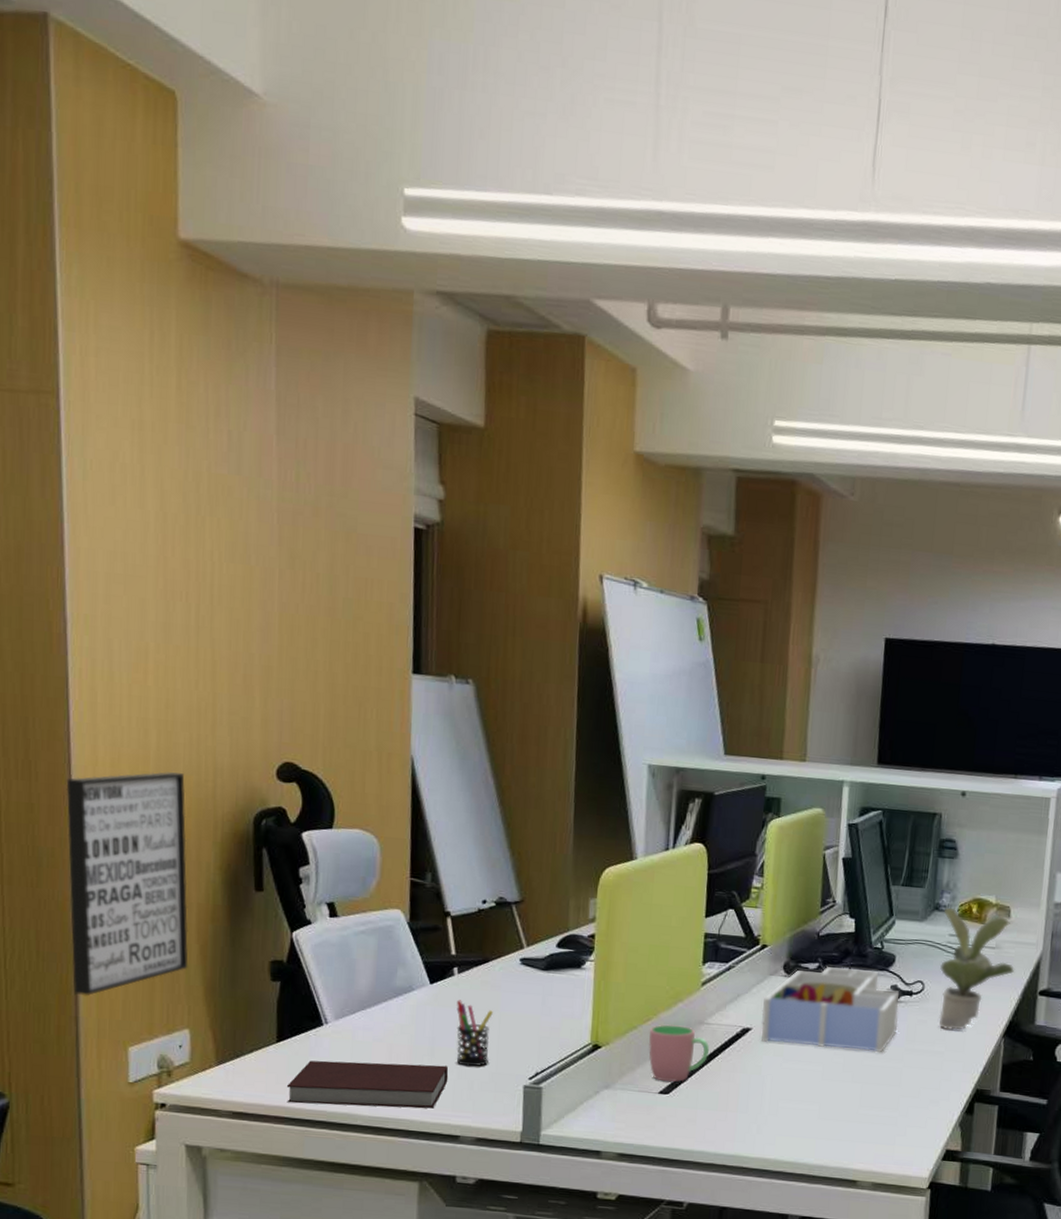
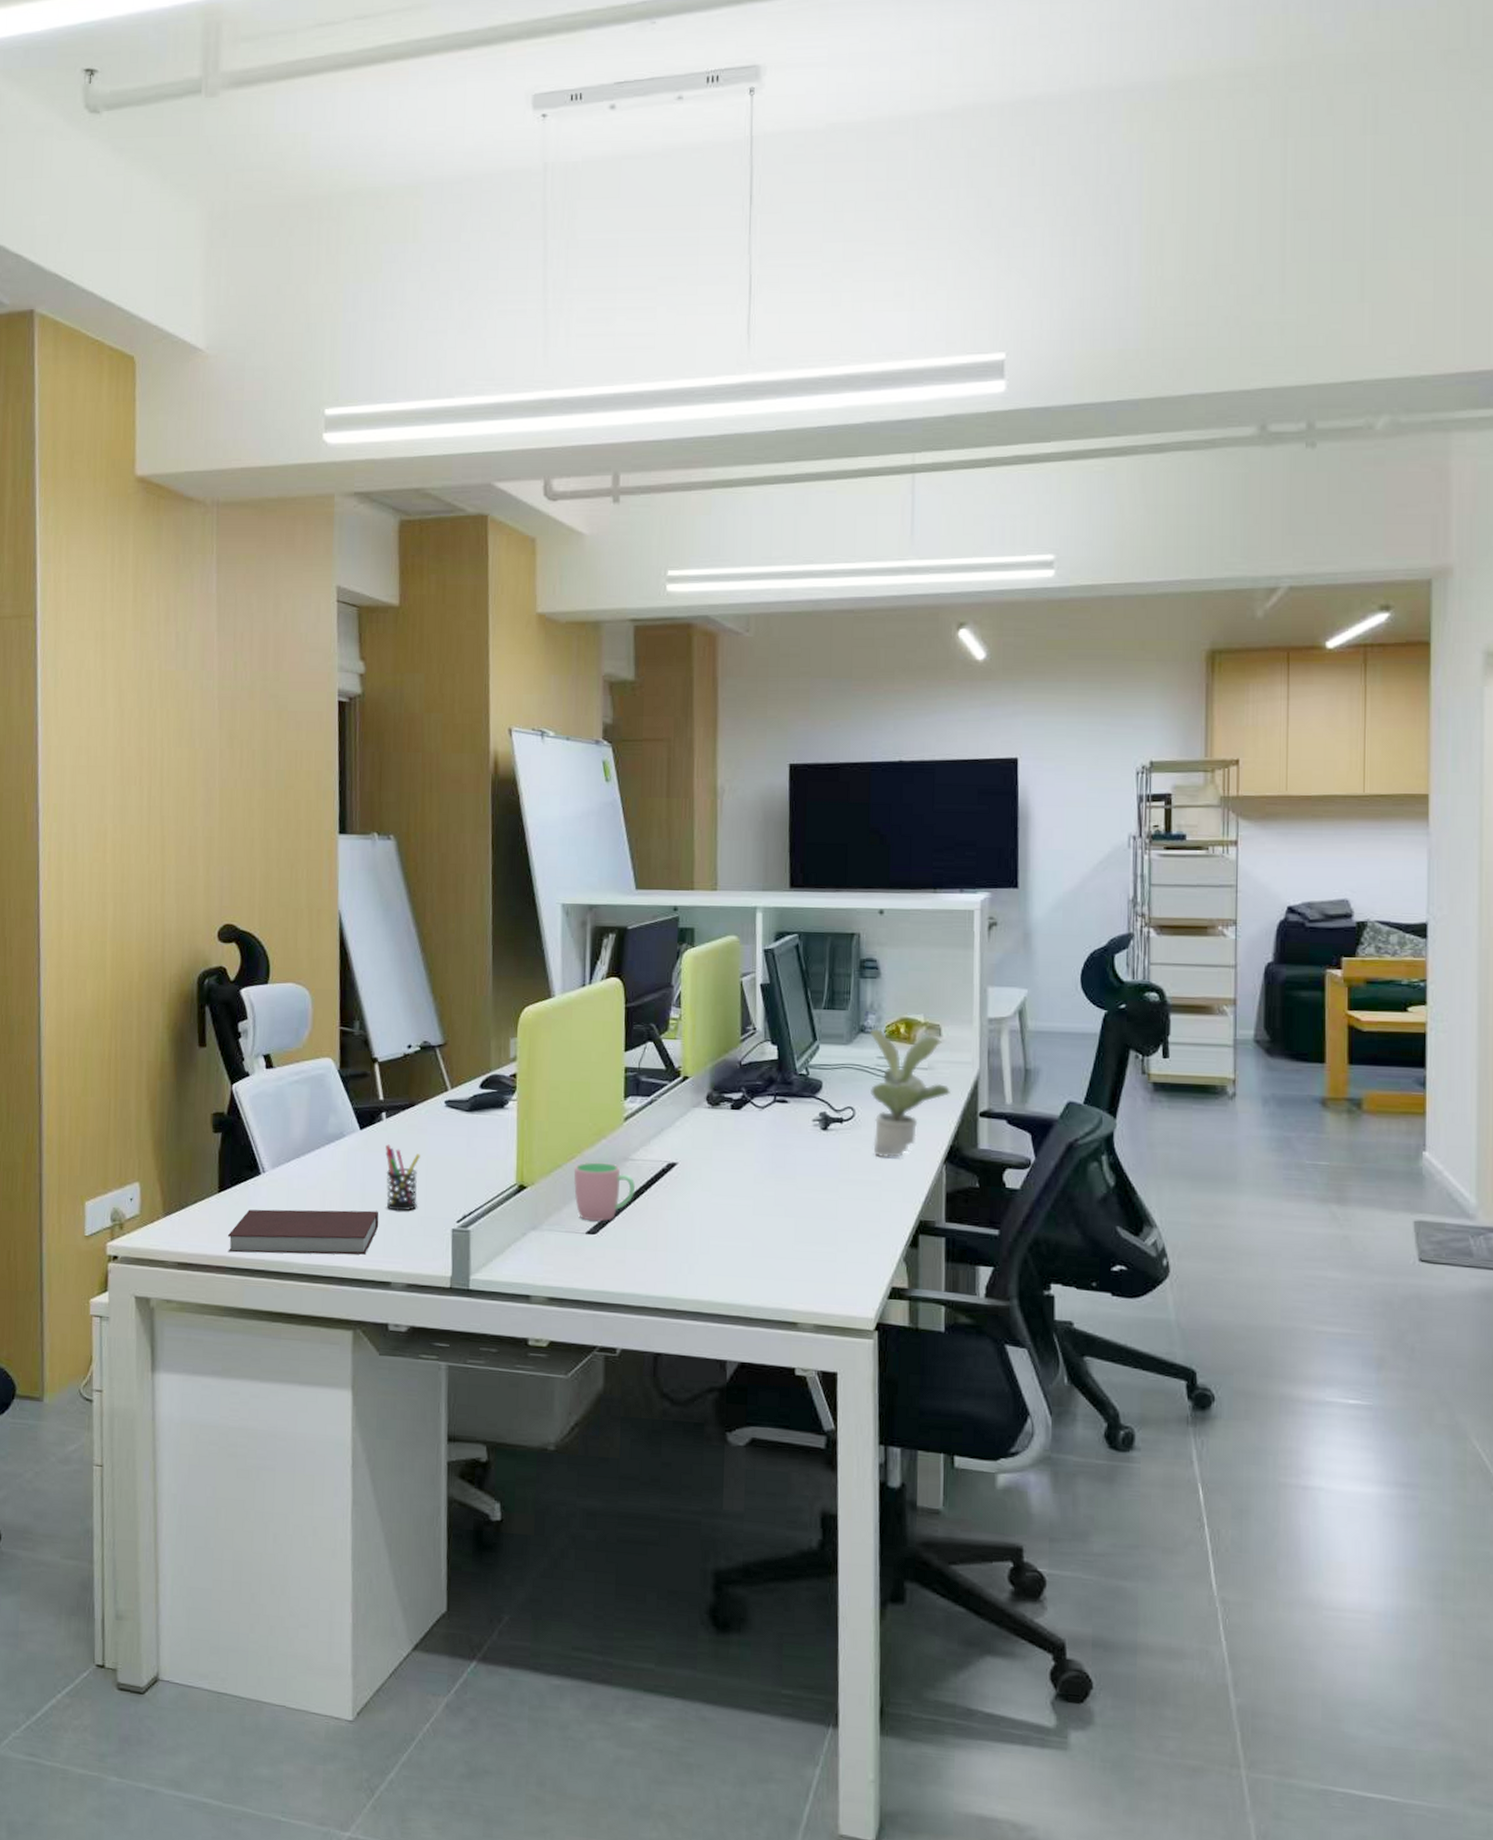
wall art: present [66,771,188,997] -> none [35,940,139,1154]
desk organizer: present [761,967,900,1052] -> none [686,1096,830,1183]

